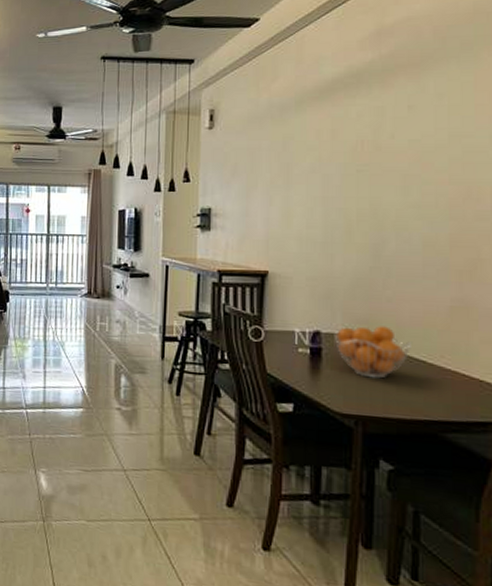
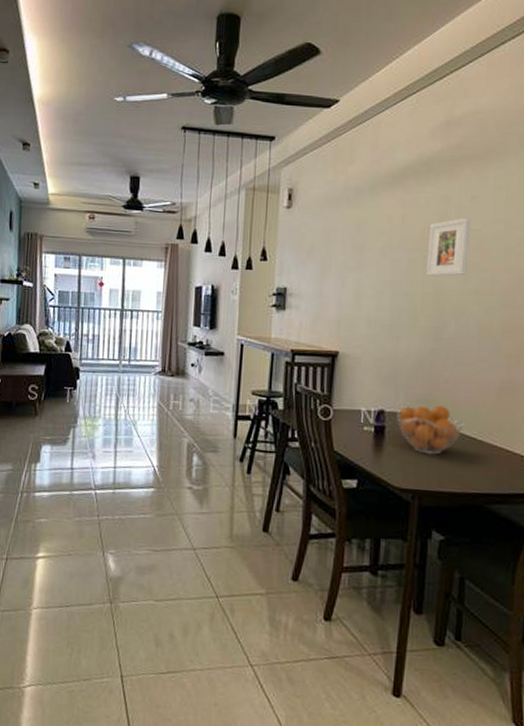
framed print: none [361,128,409,191] -> present [426,217,471,277]

